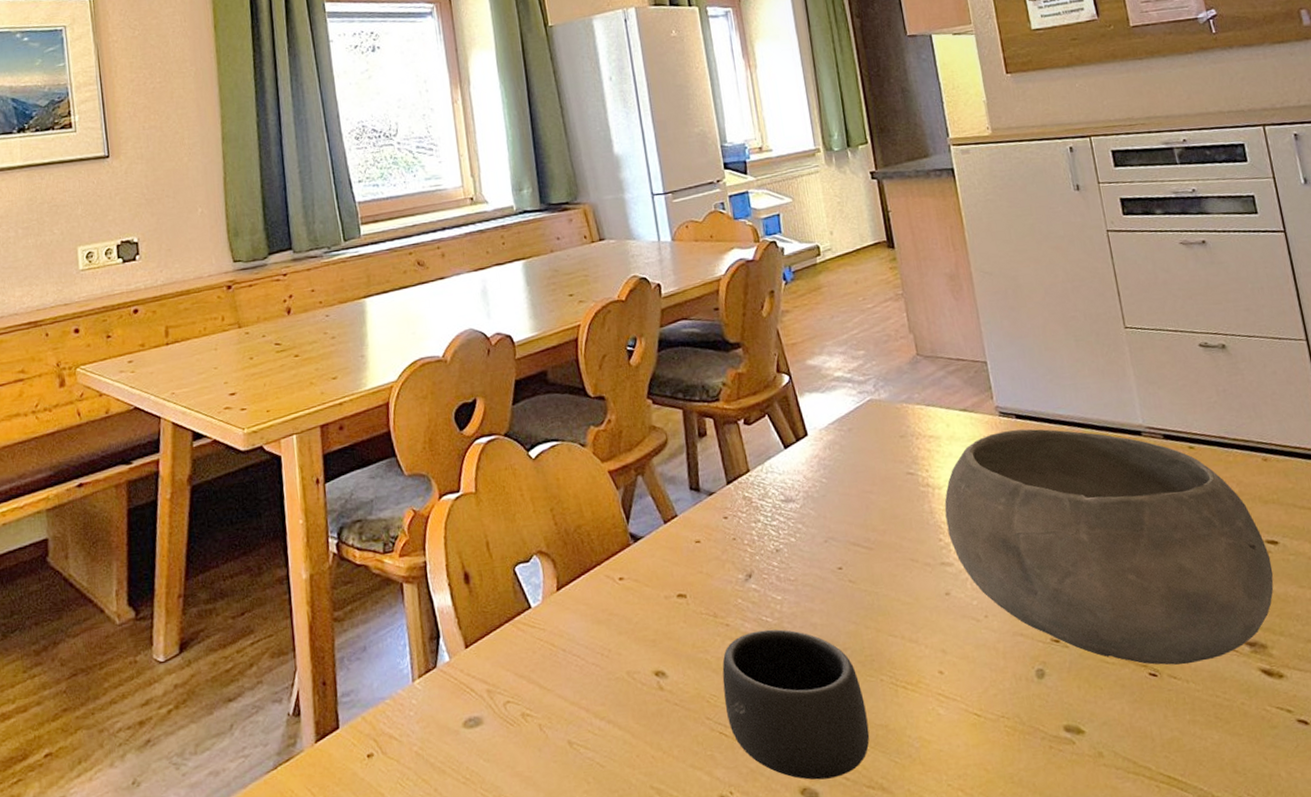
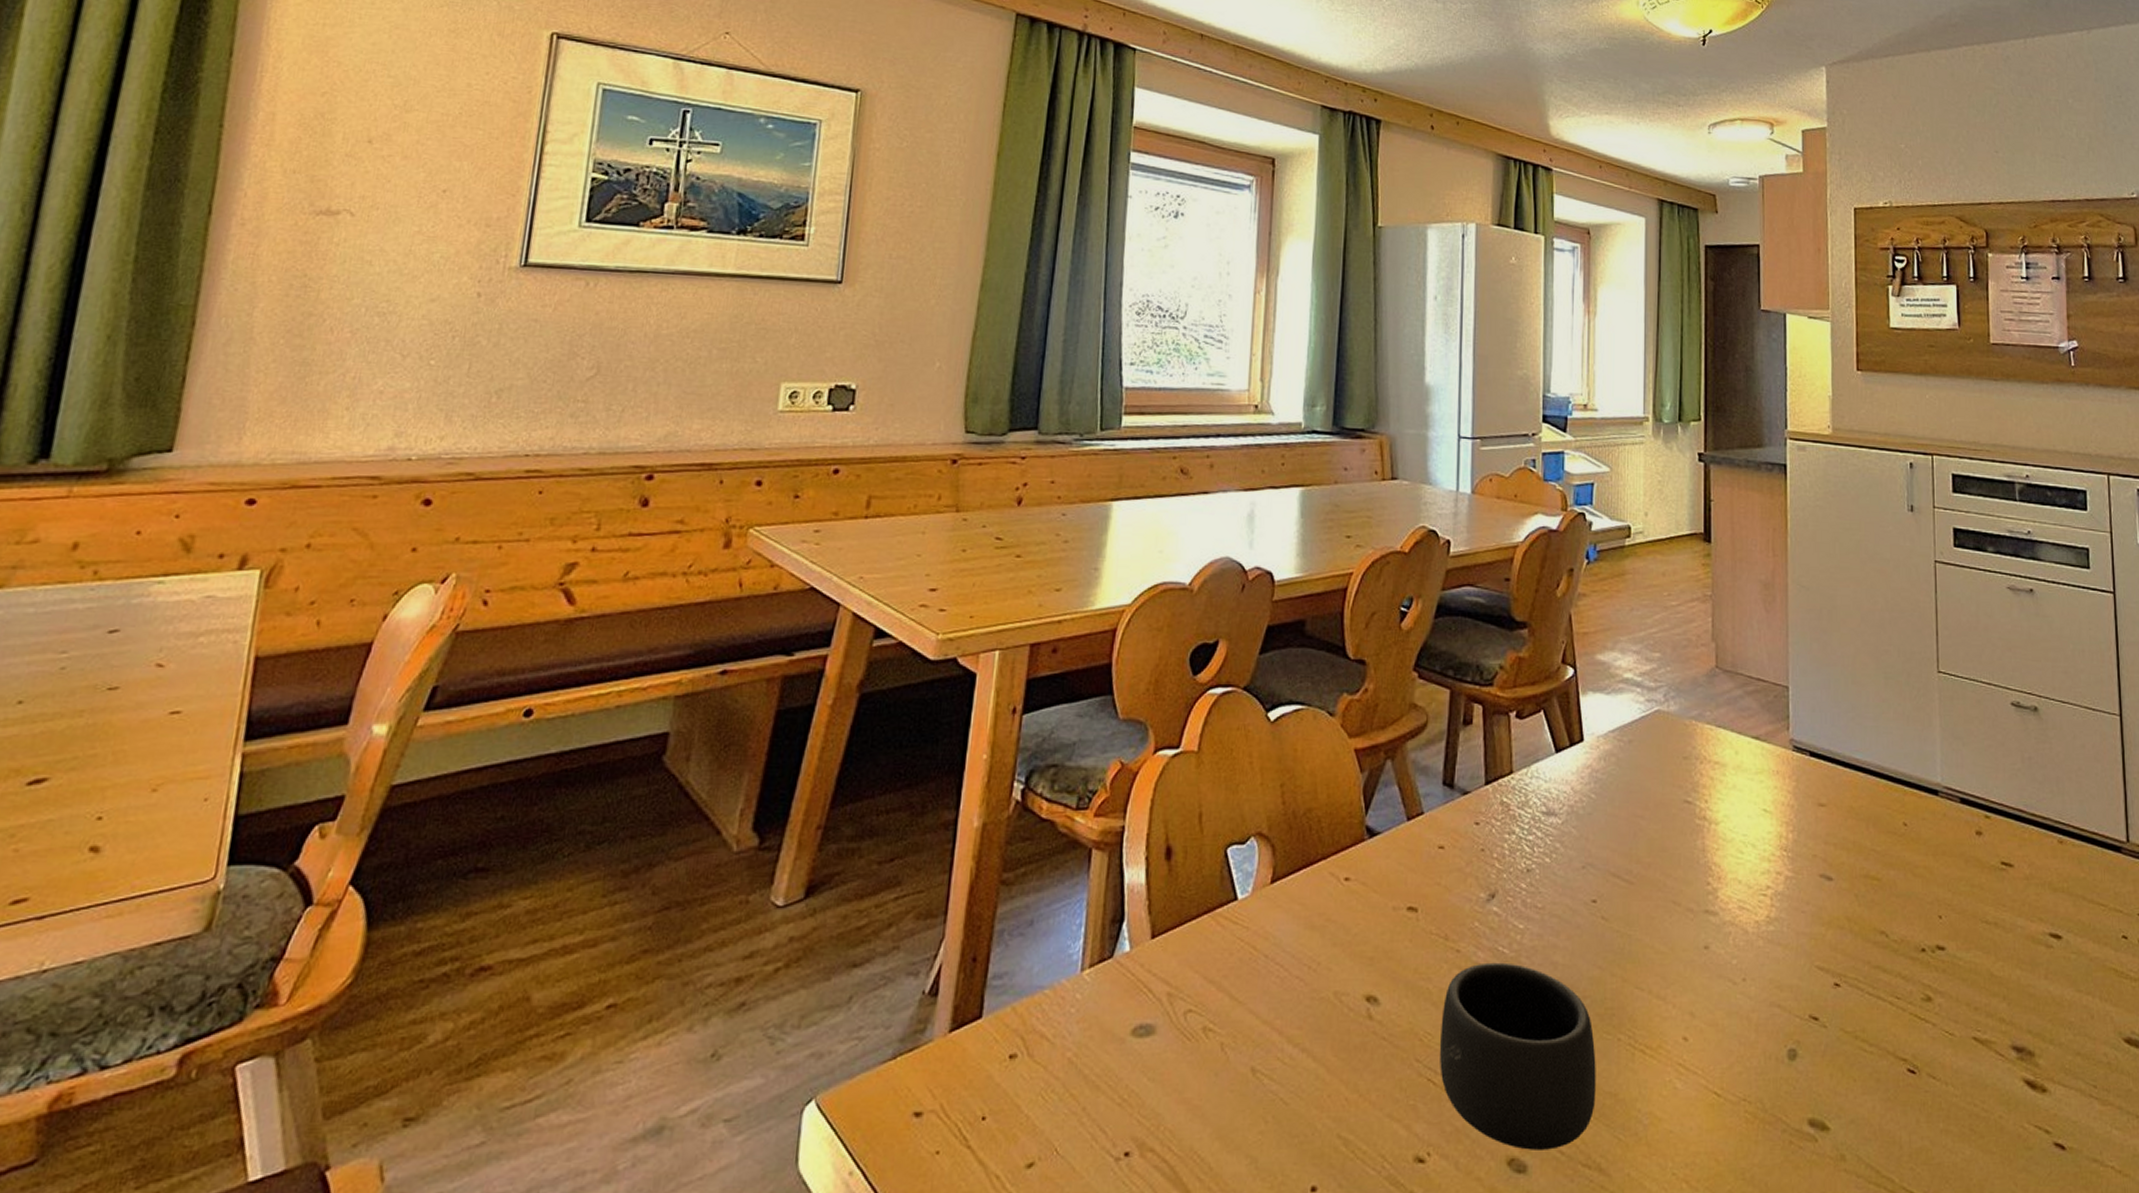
bowl: present [944,429,1274,665] -> none [1718,769,2052,1064]

